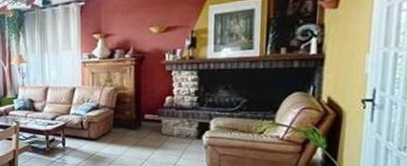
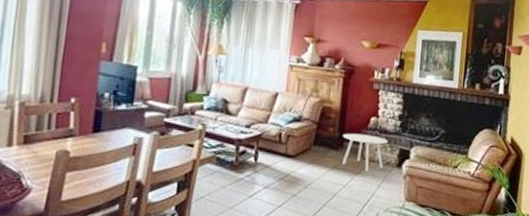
side table: none [139,113,185,145] -> present [342,133,388,171]

